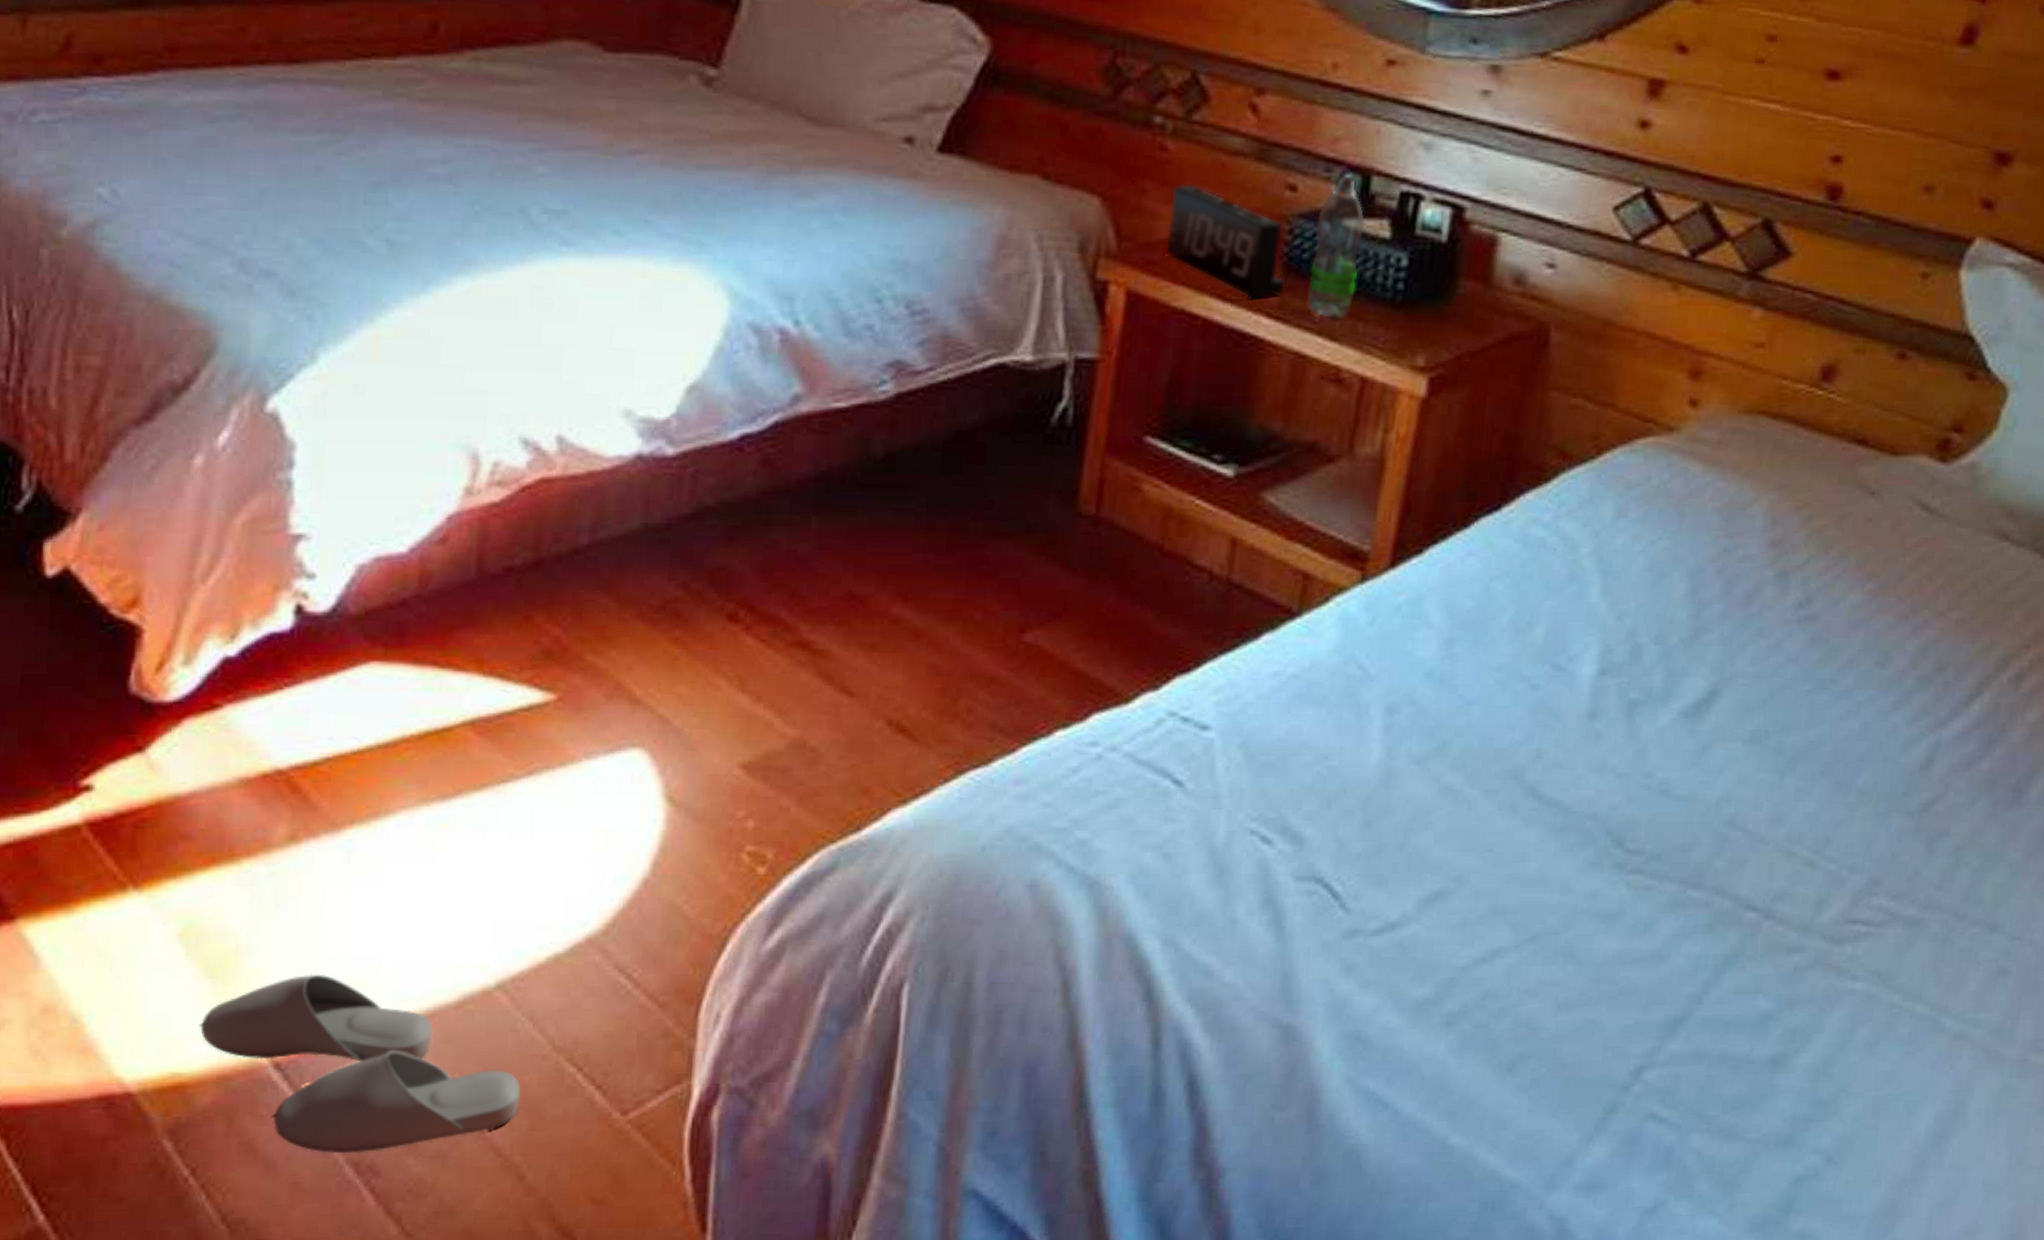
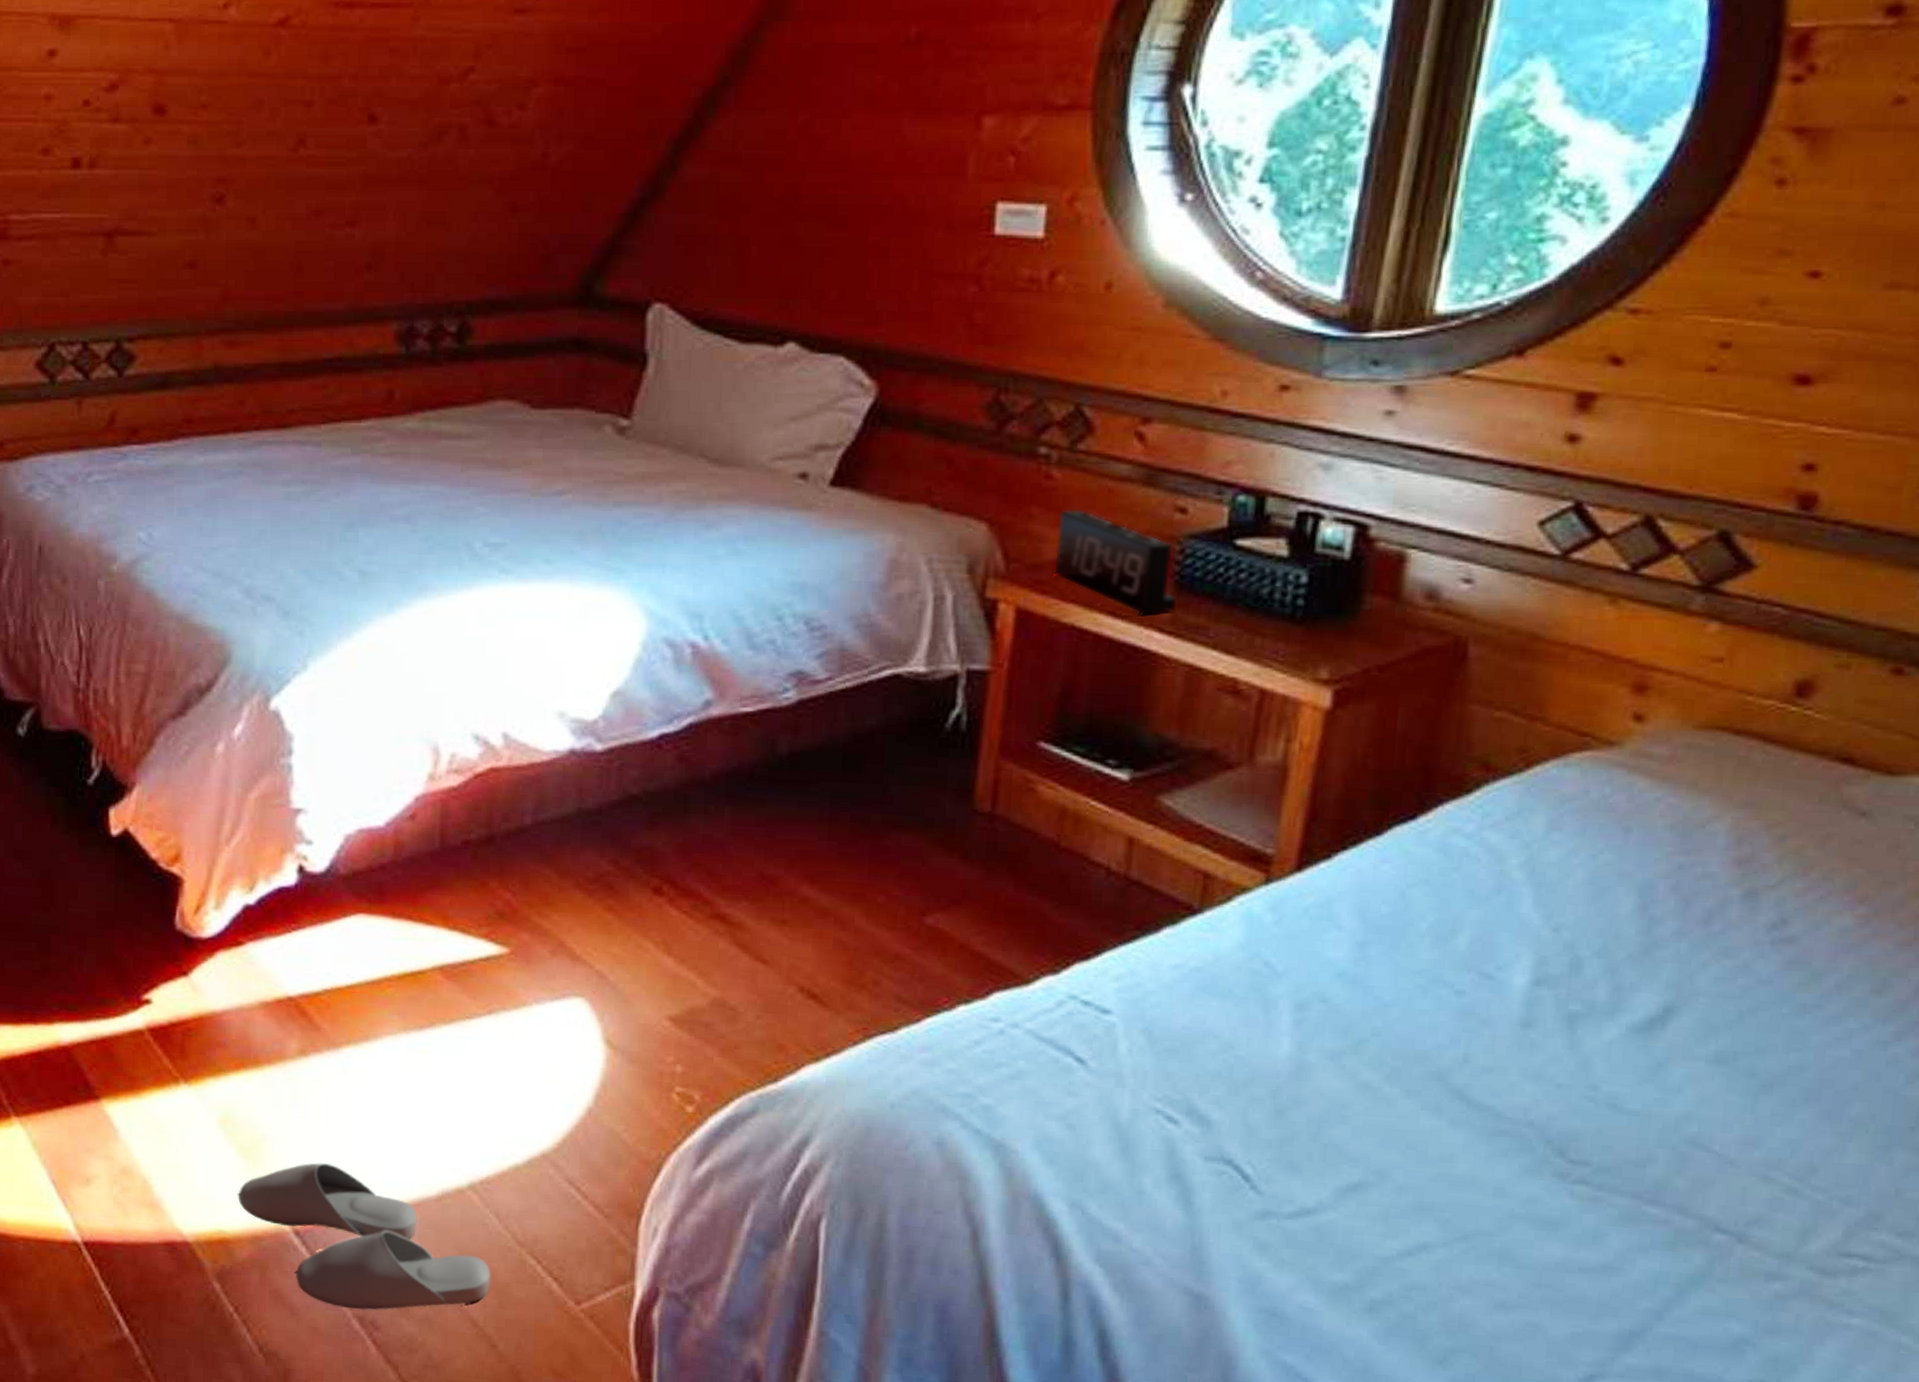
bottle: present [1308,175,1364,319] -> none [1201,497,1260,633]

